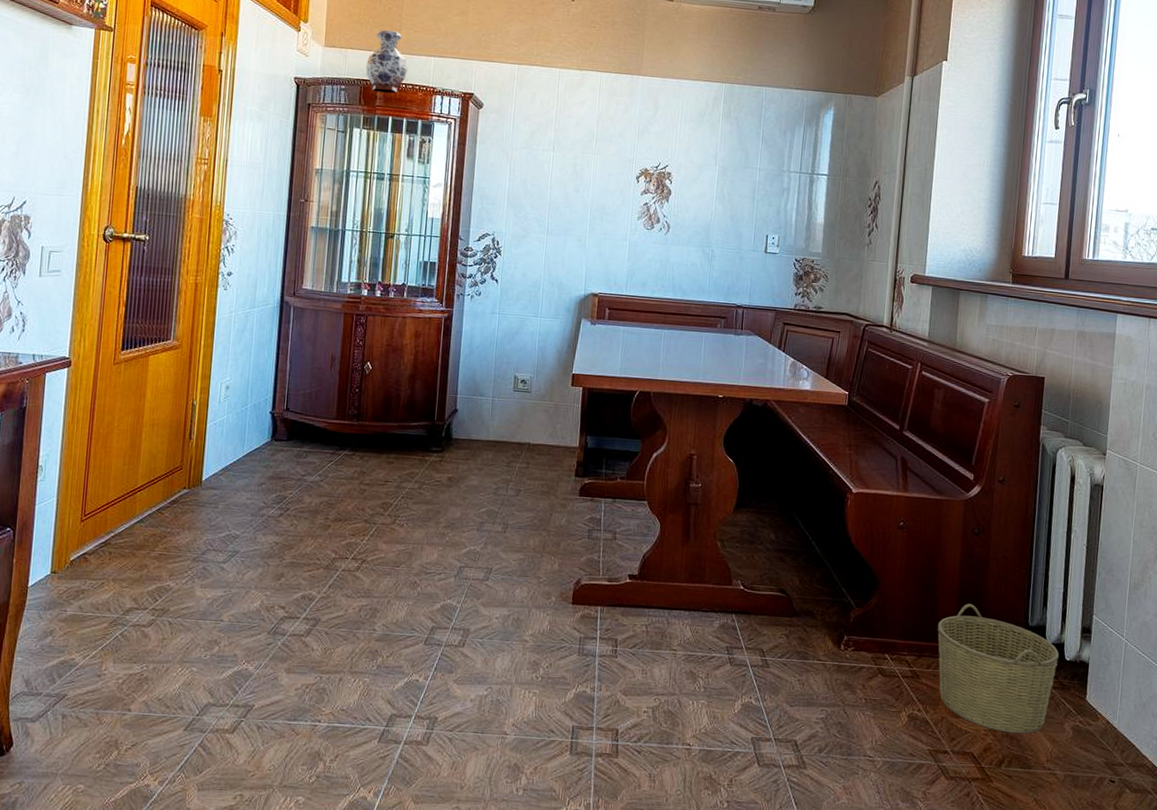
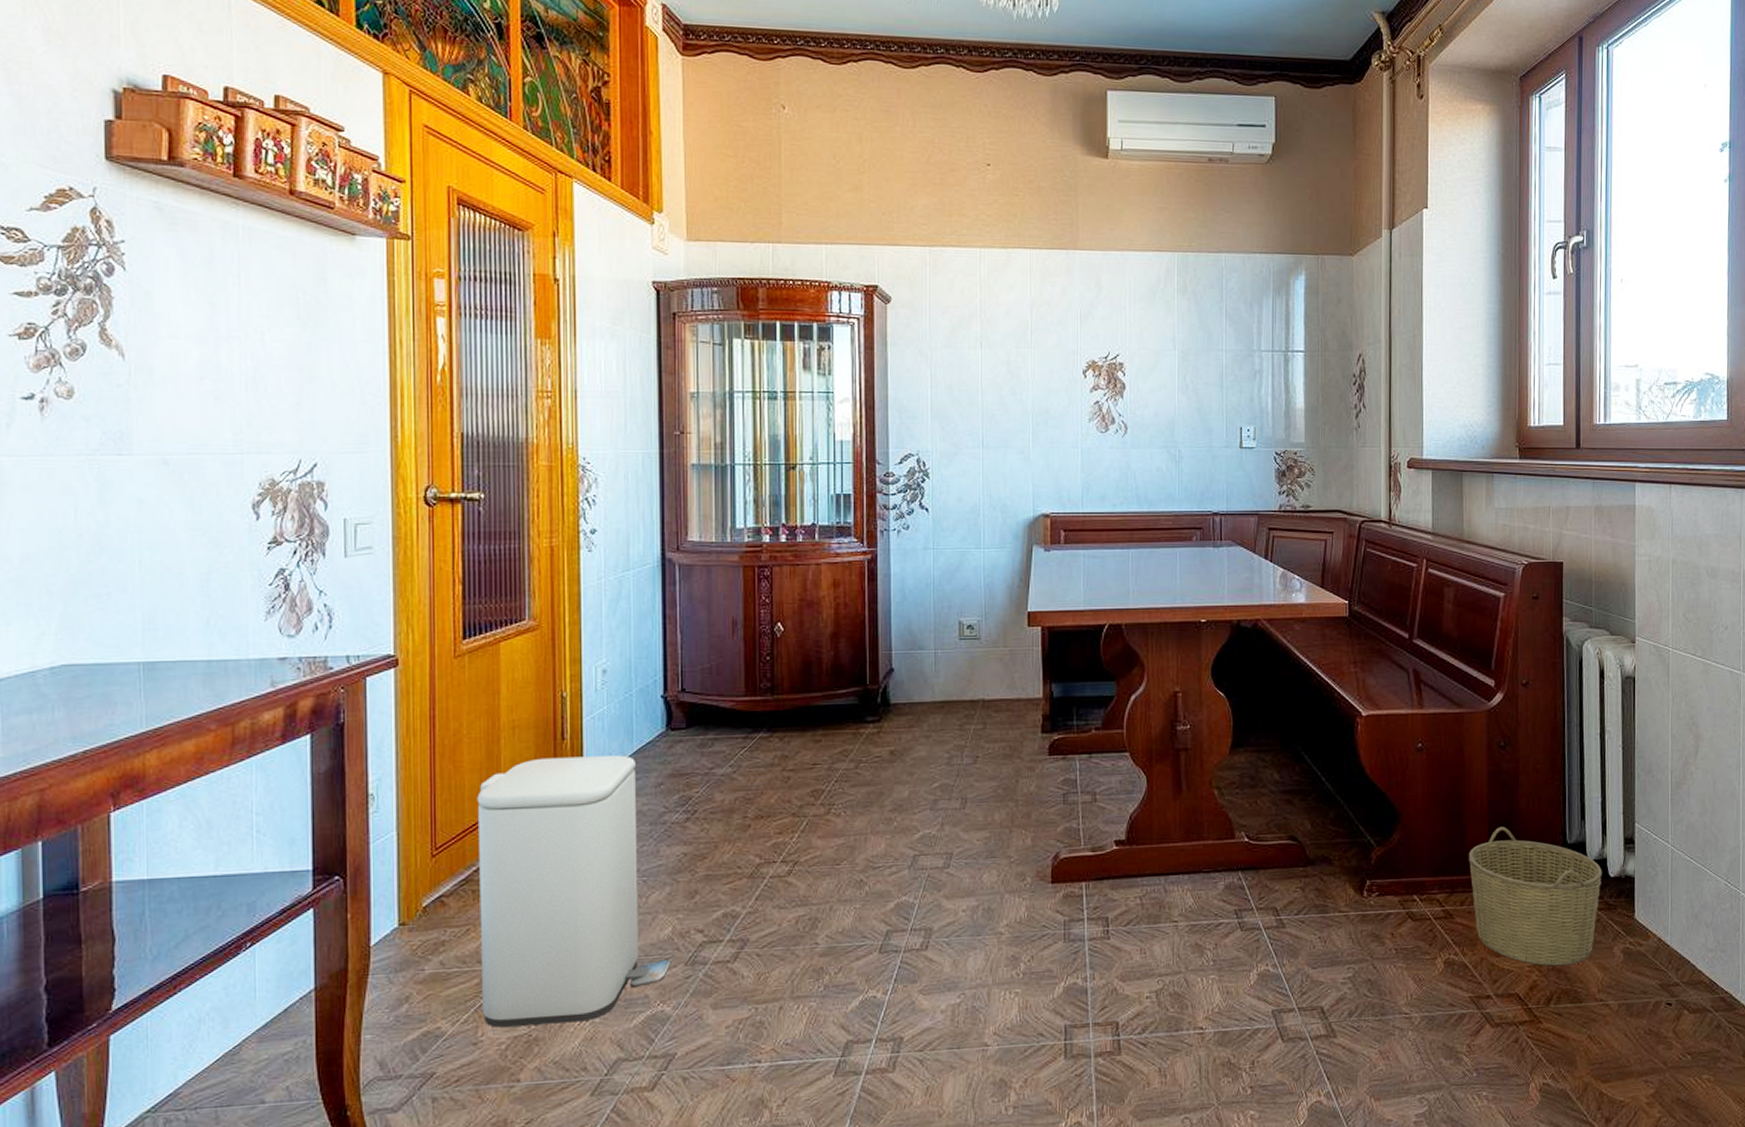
pedal bin: none [107,452,257,669] -> present [477,755,671,1027]
vase: present [365,29,408,94] -> none [740,214,793,294]

